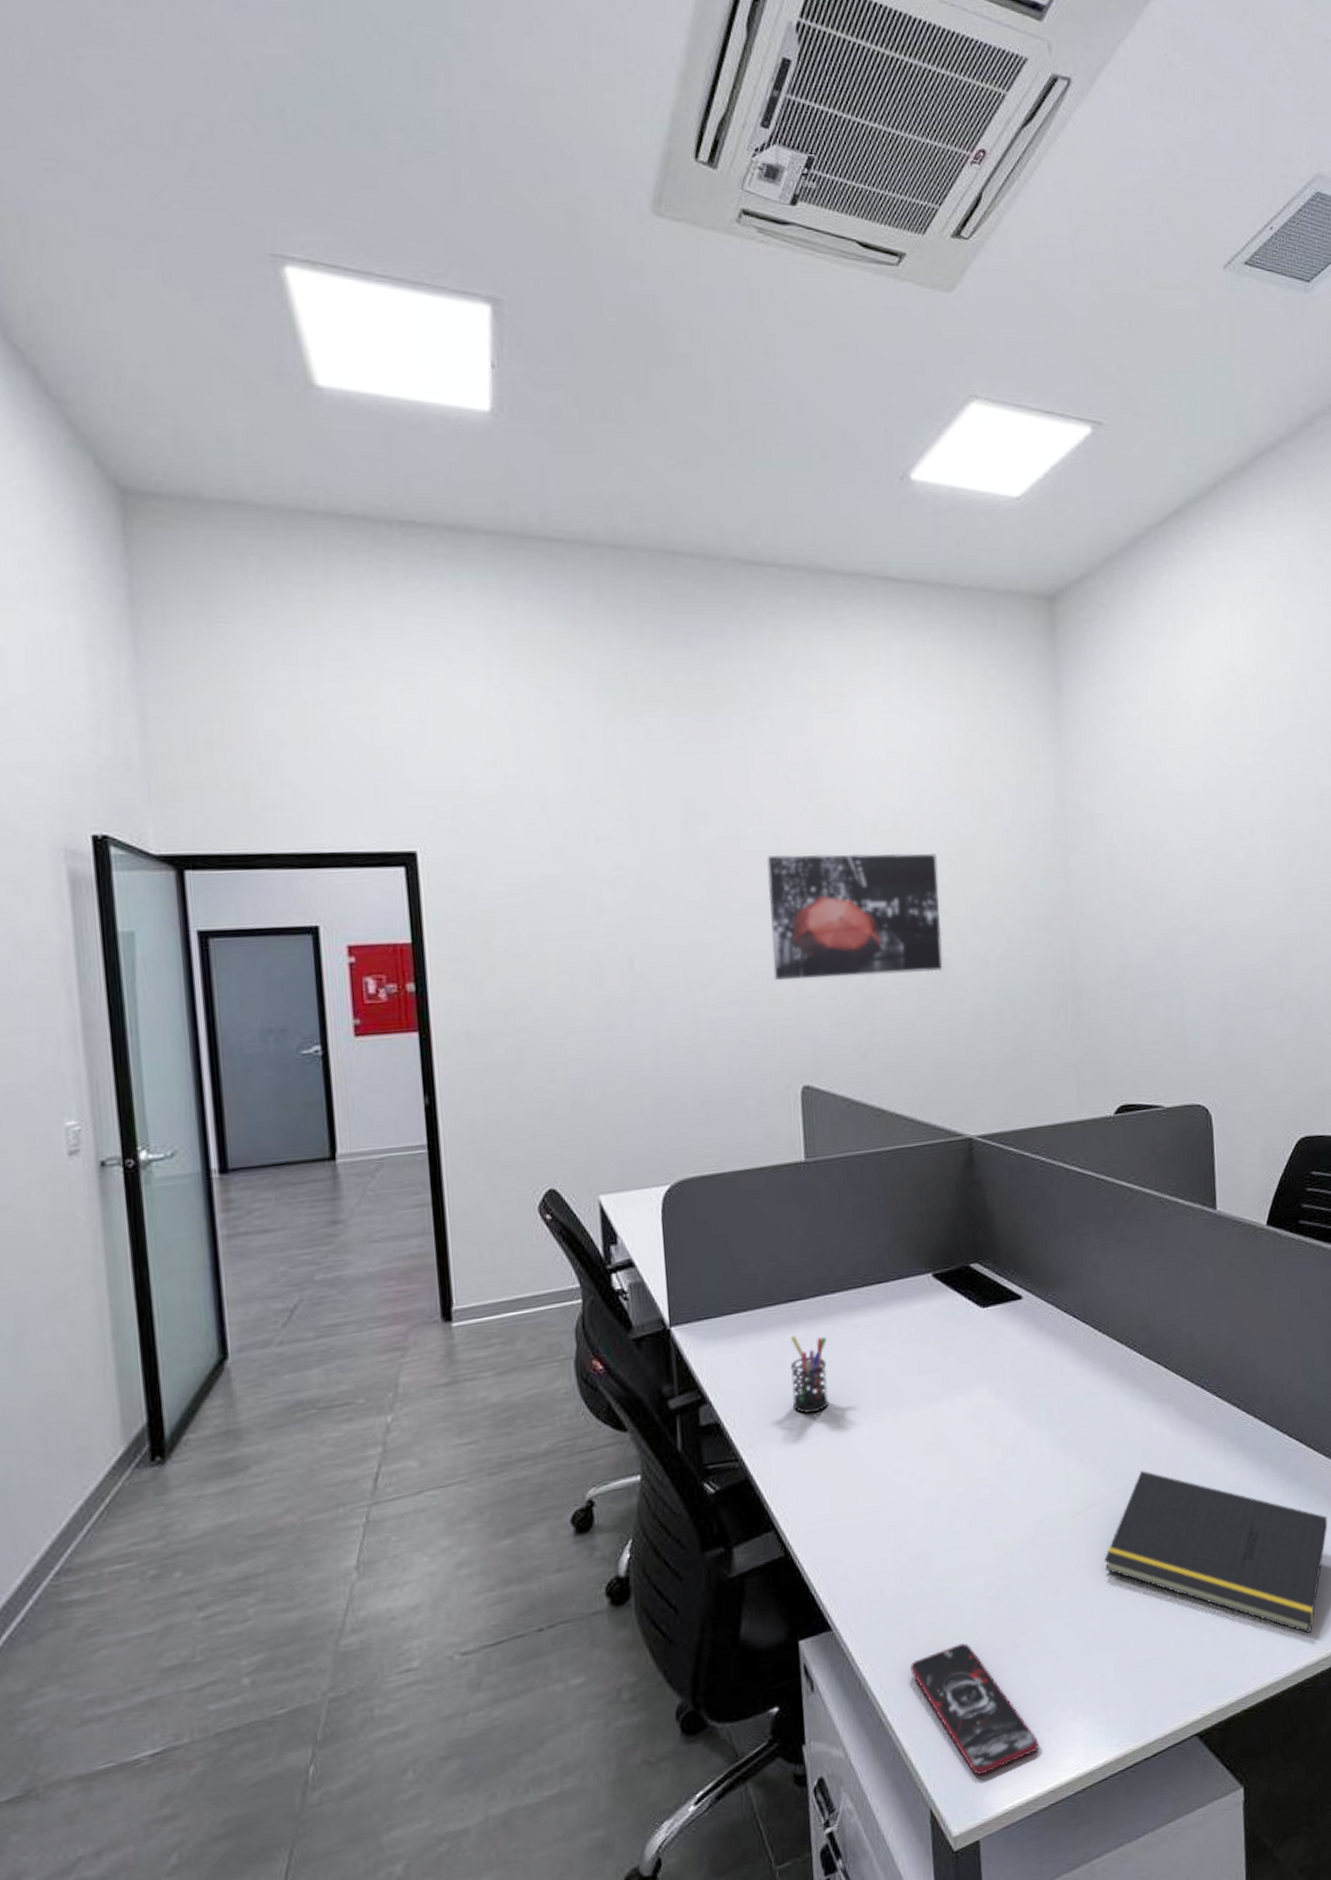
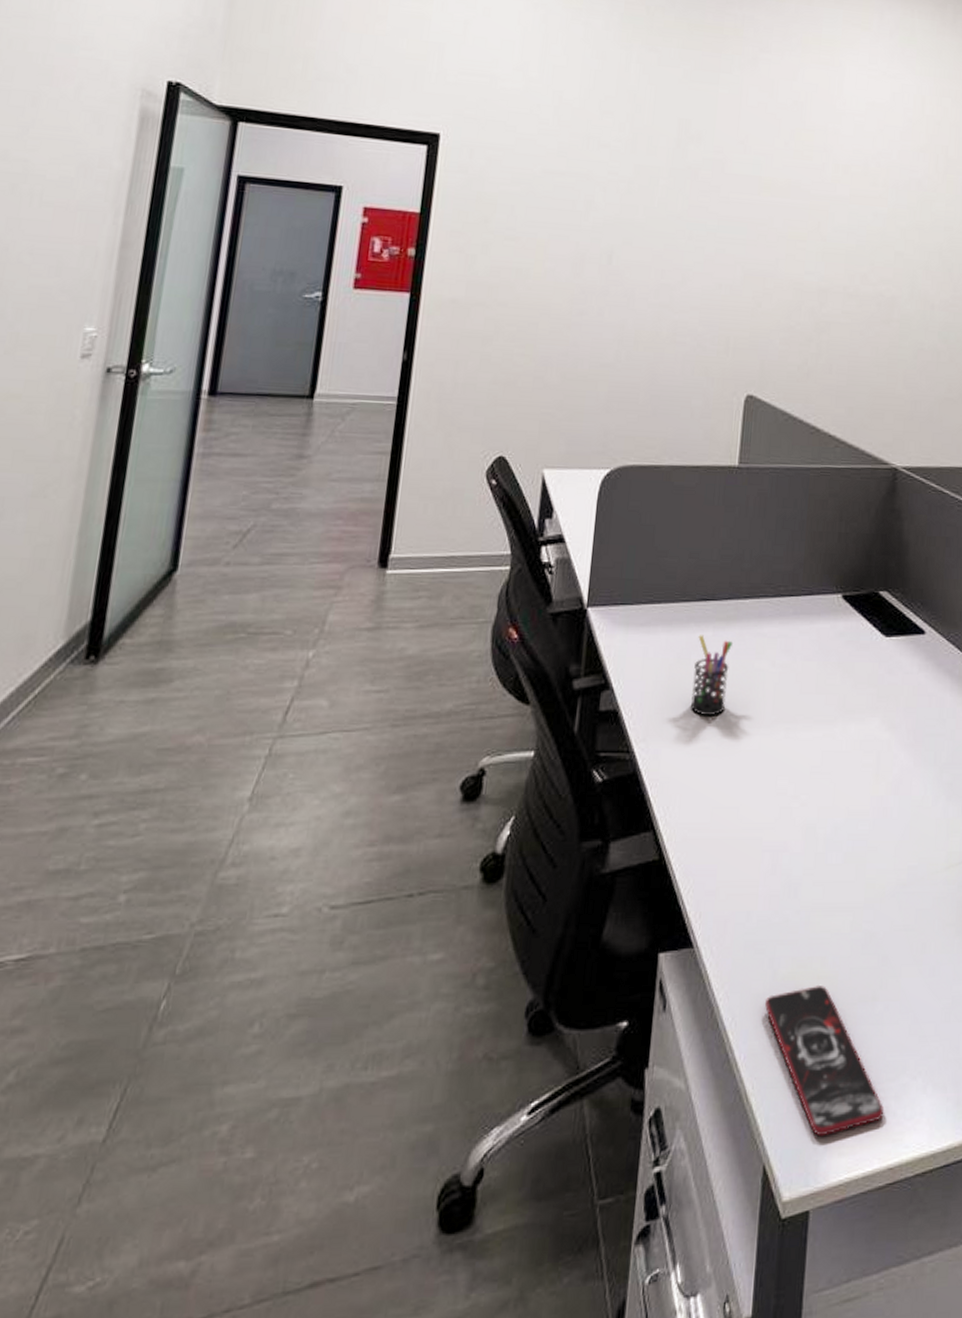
wall art: present [767,853,943,980] -> none [736,181,899,307]

